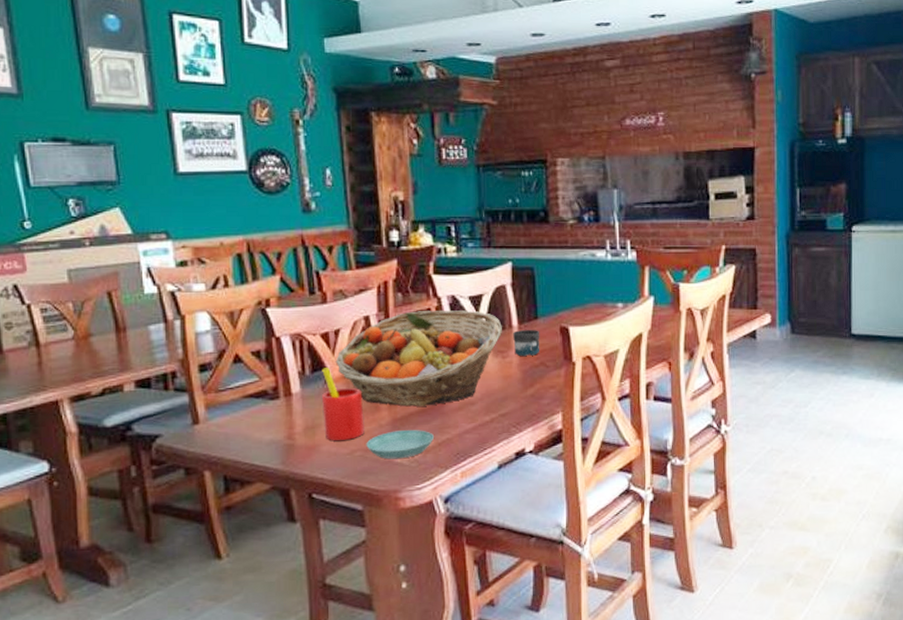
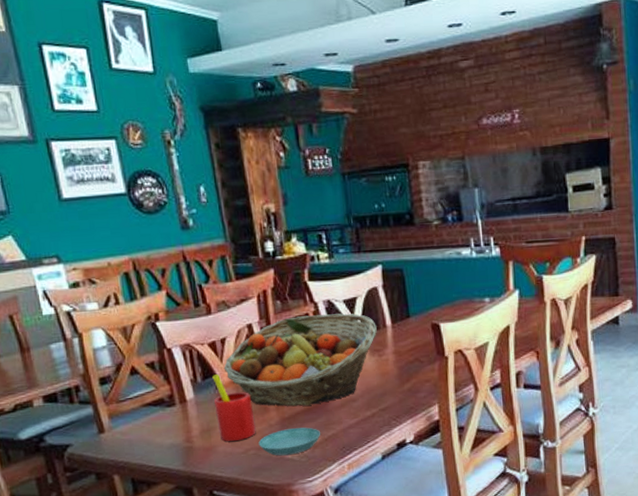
mug: present [513,329,540,357] -> none [387,327,414,354]

